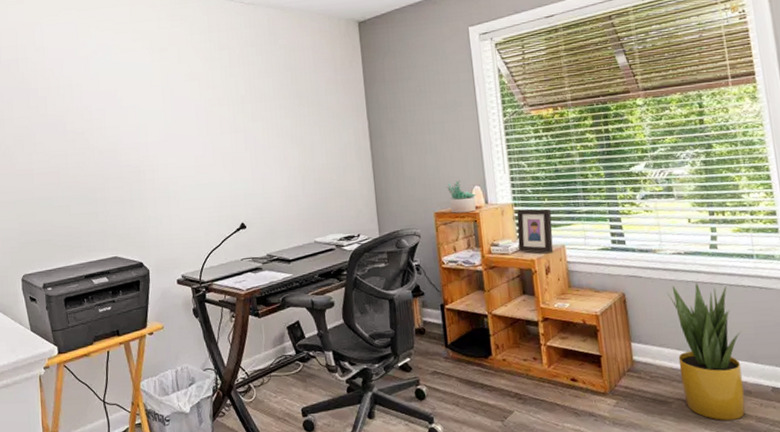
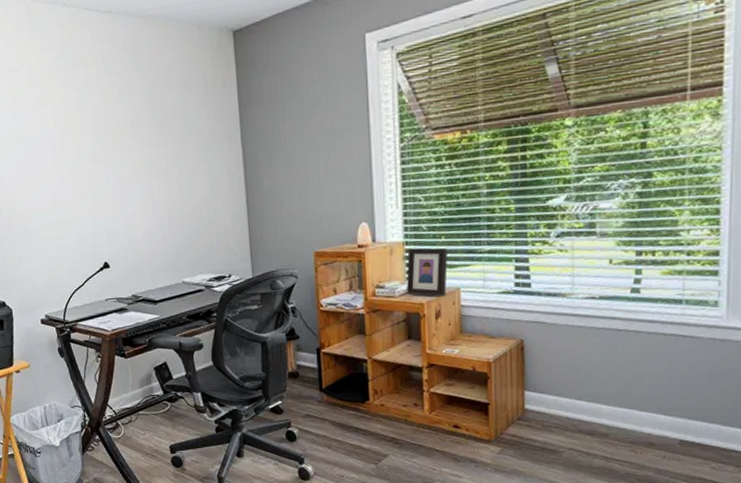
succulent plant: present [447,181,477,214] -> none [330,217,363,253]
planter: present [667,283,746,421] -> none [573,330,653,472]

